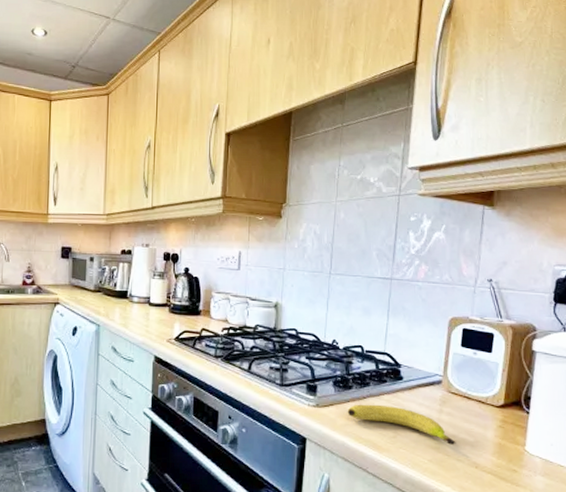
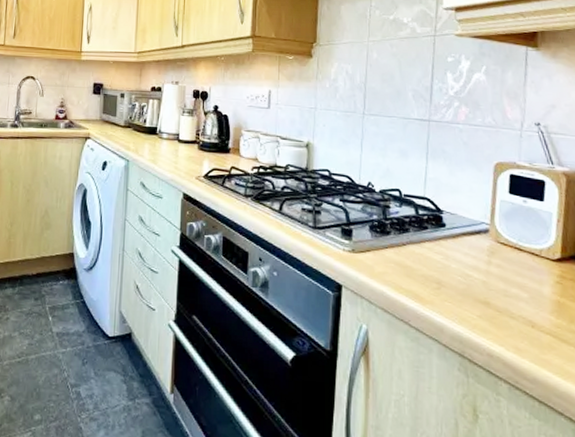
fruit: present [347,404,456,445] -> none [385,251,508,300]

